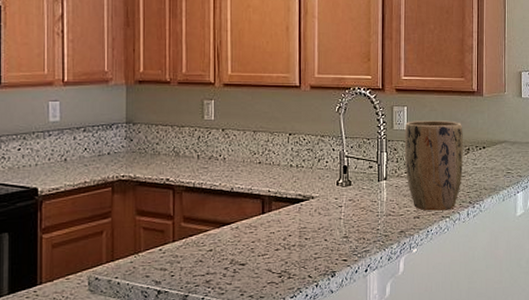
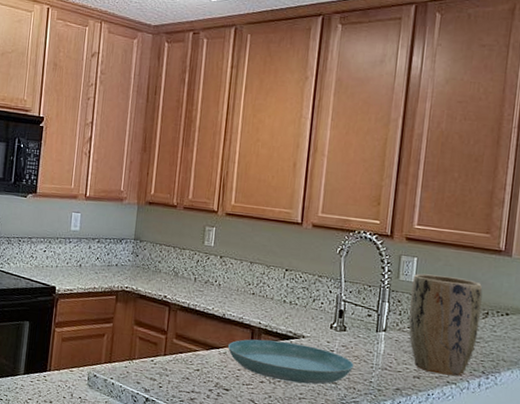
saucer: none [239,205,361,245] -> present [227,339,354,385]

